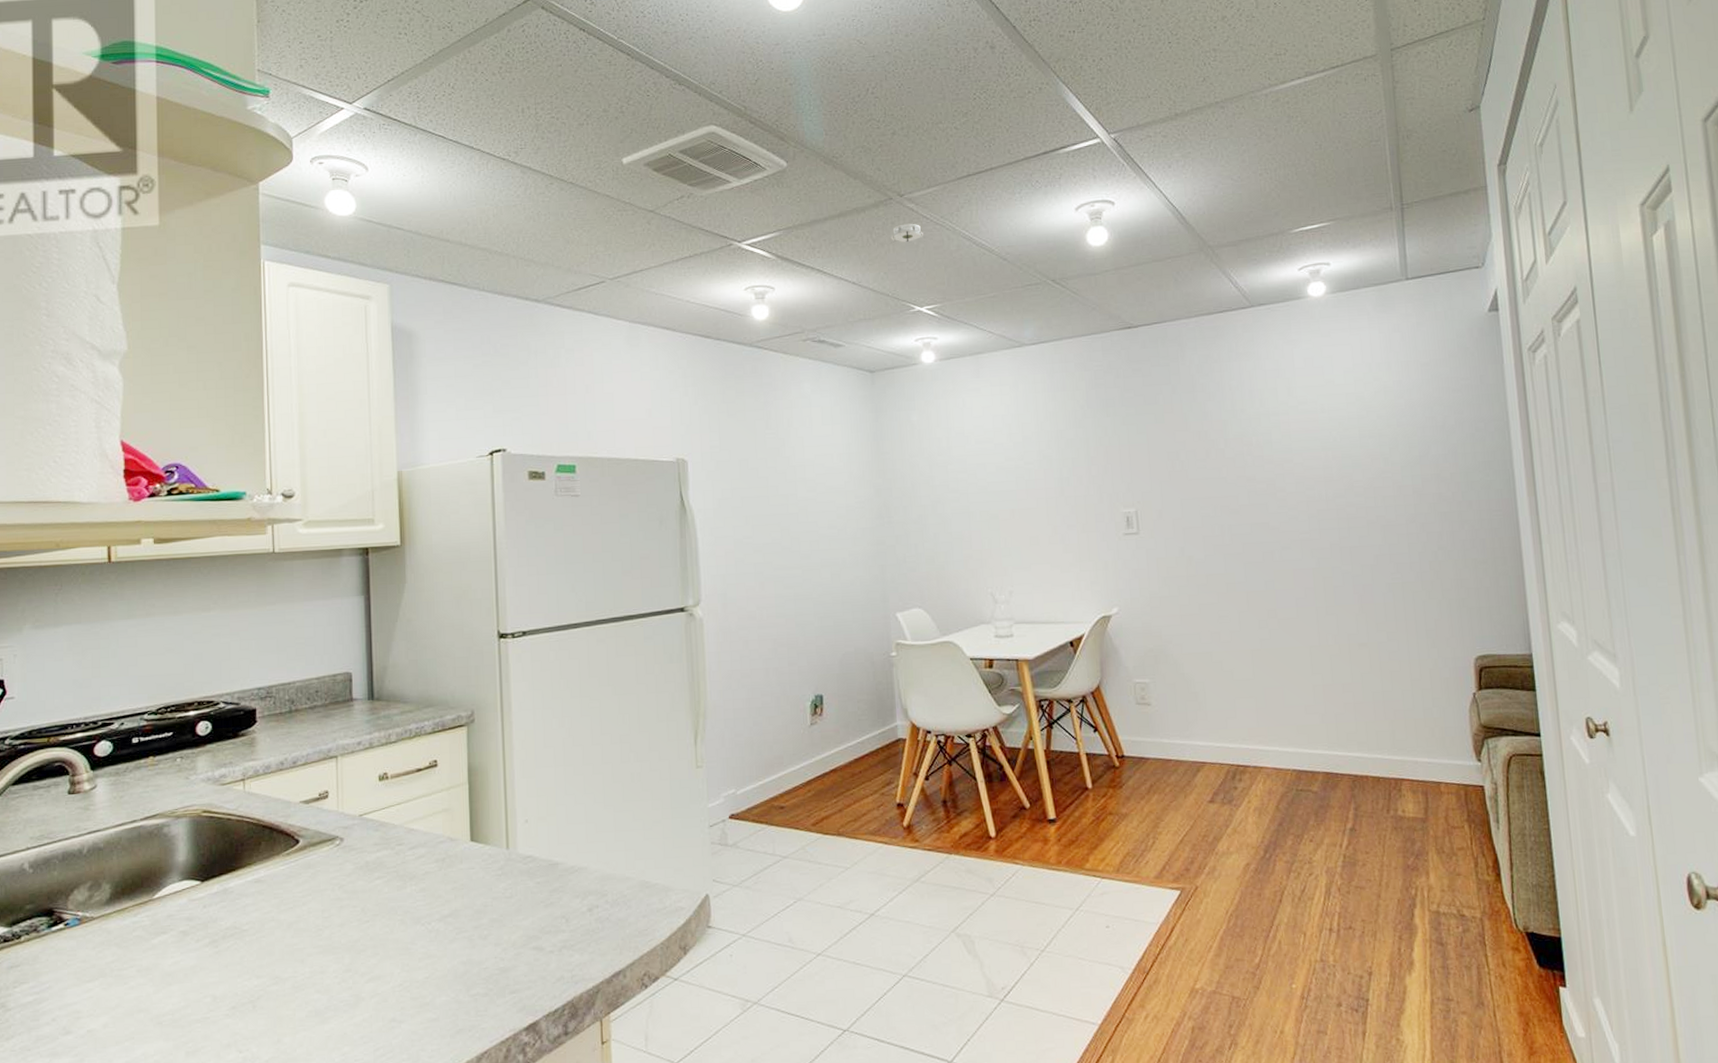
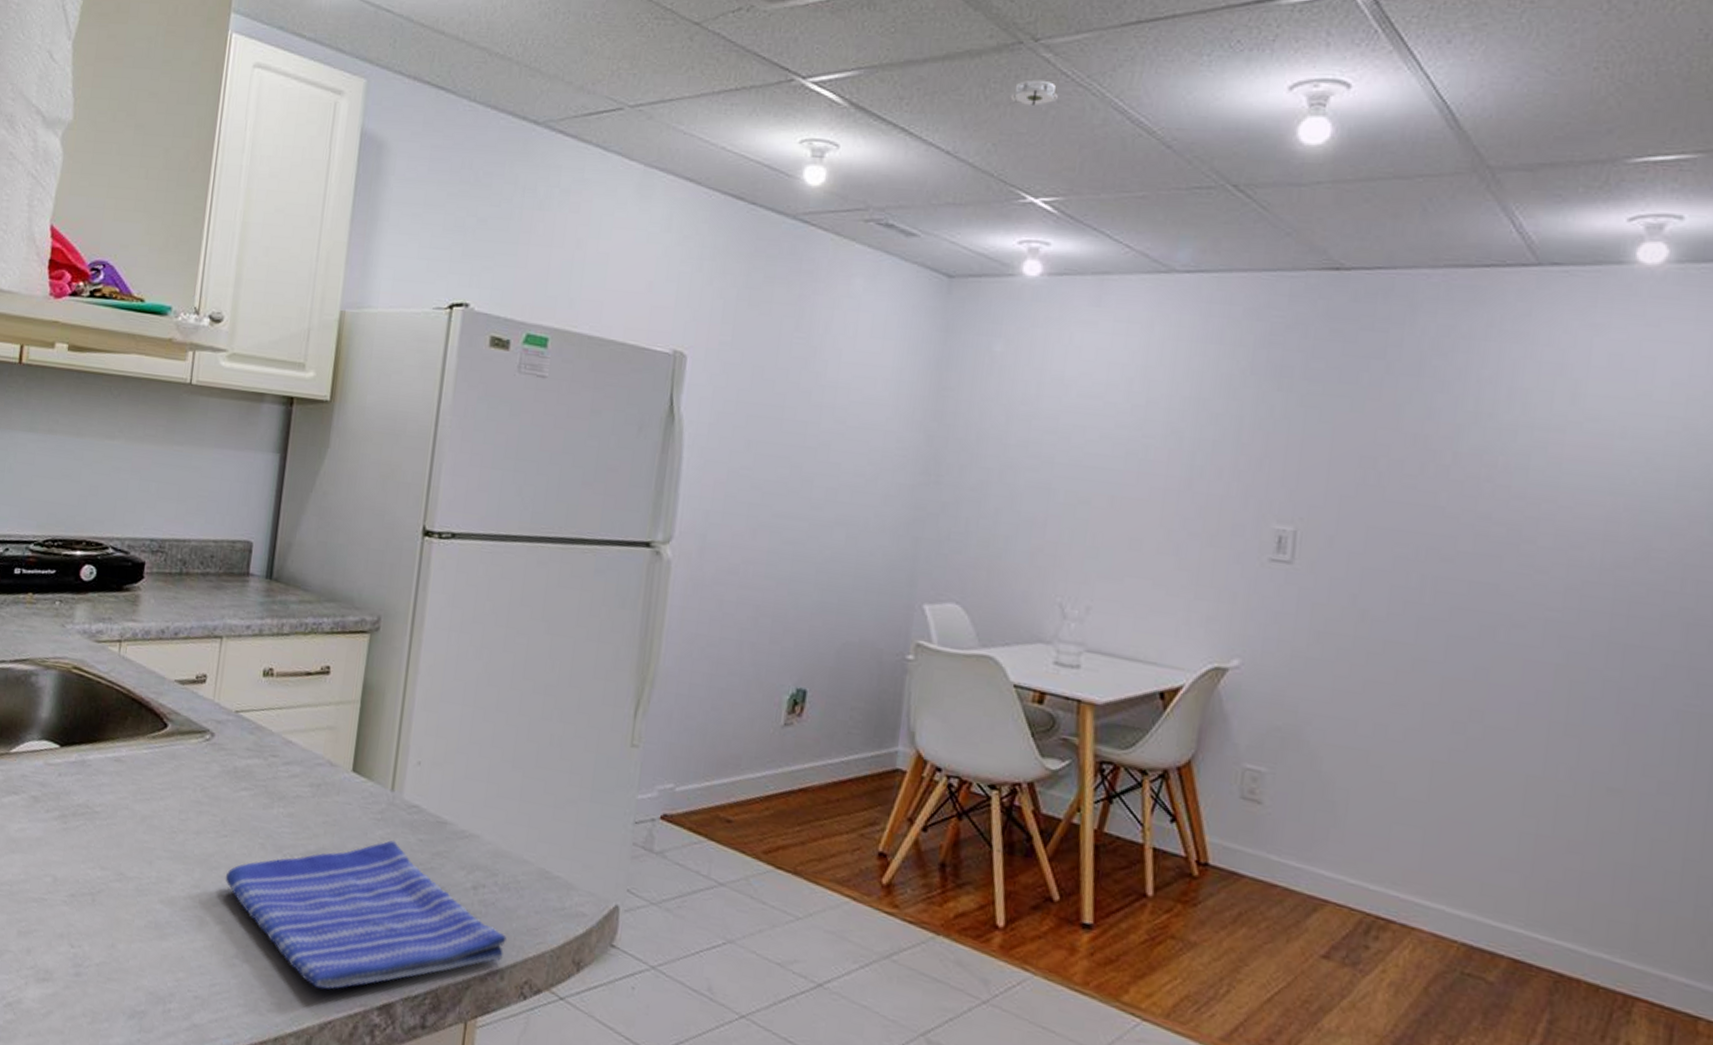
dish towel: none [373,889,623,1027] -> present [225,840,507,990]

